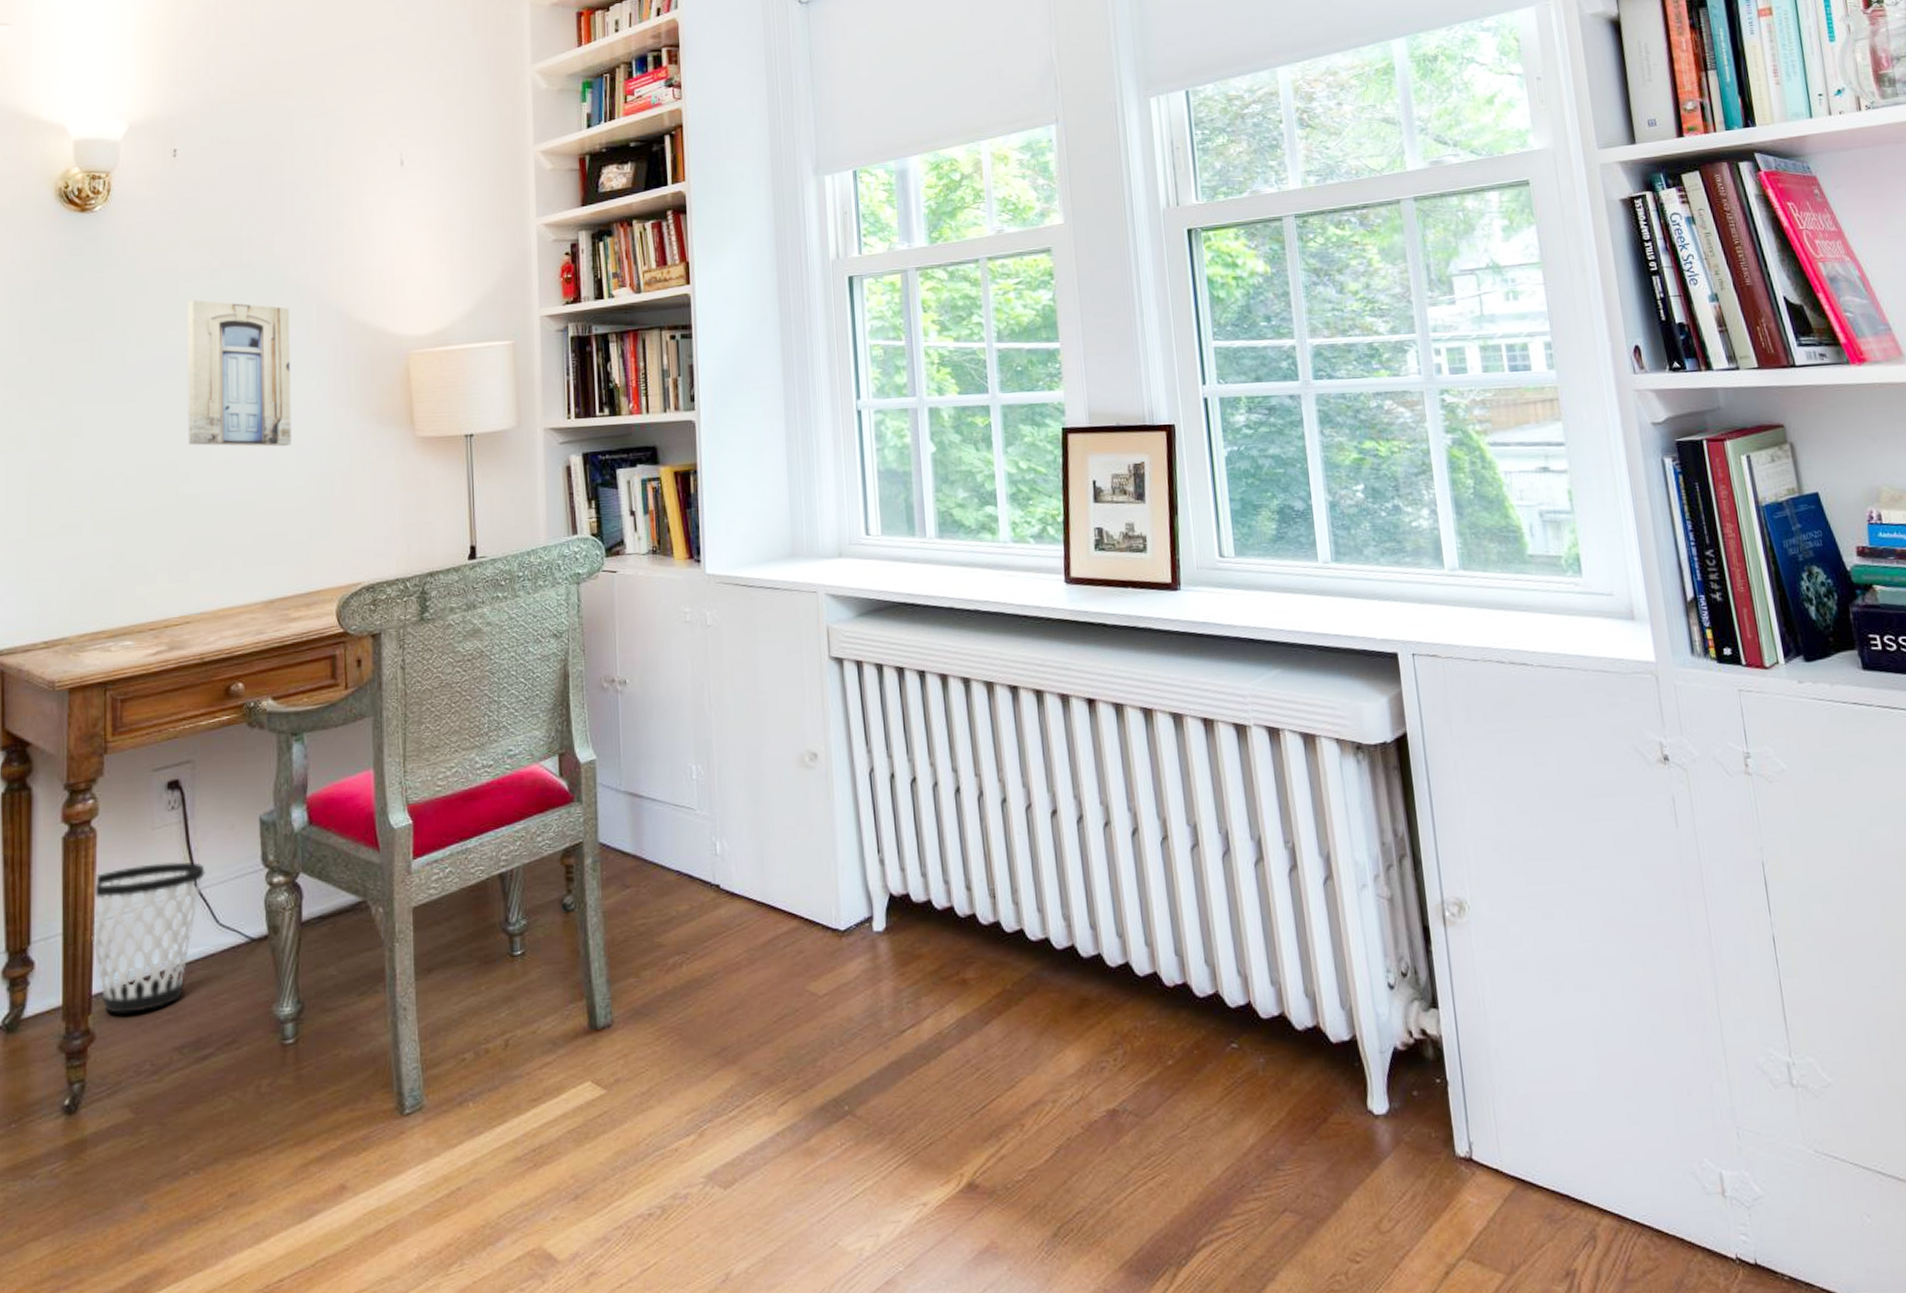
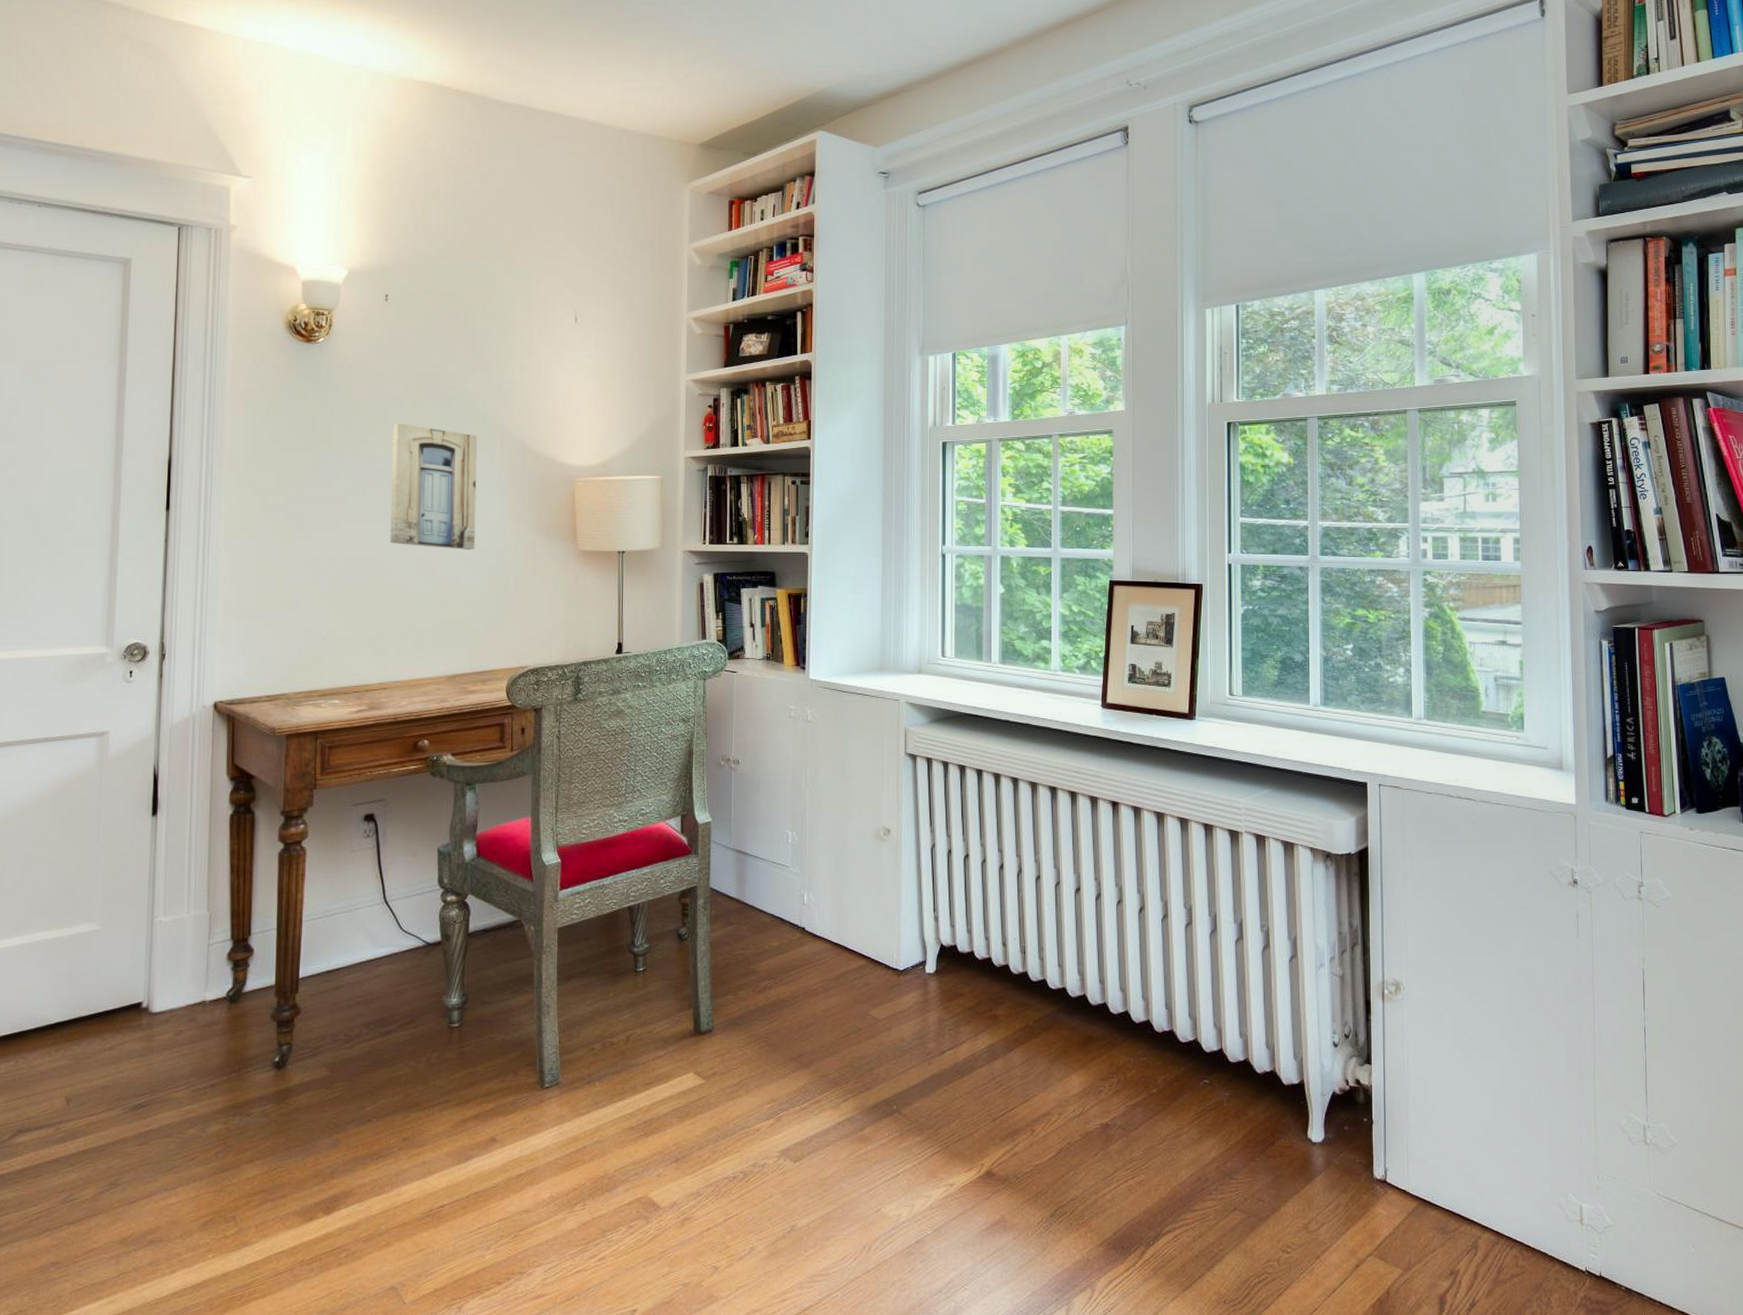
wastebasket: present [91,862,205,1013] -> none [300,879,392,994]

